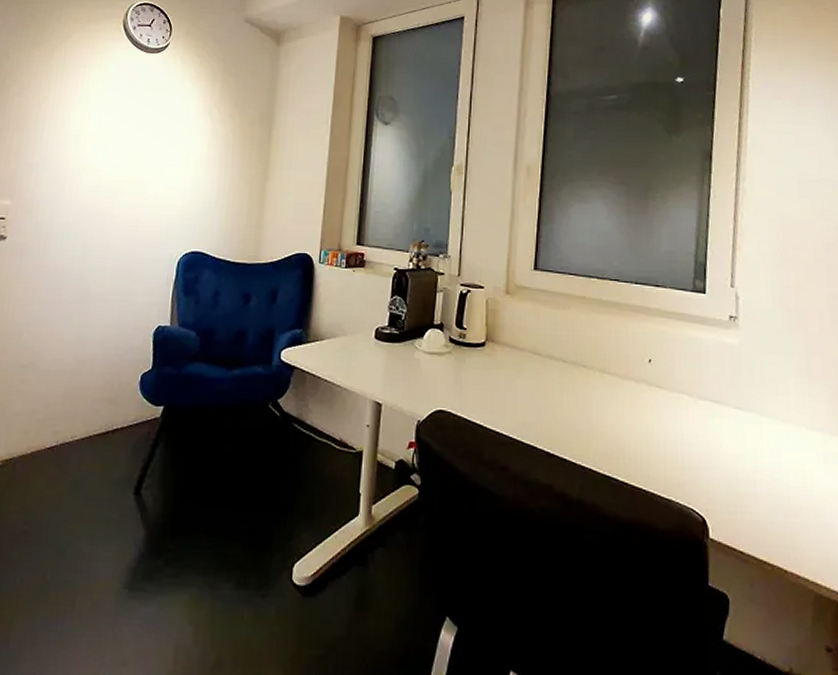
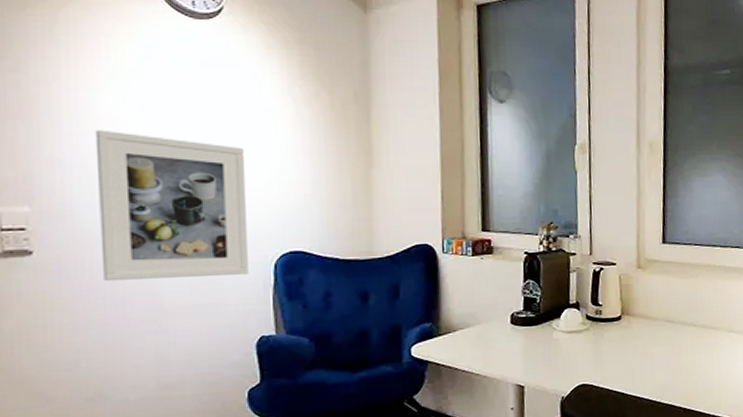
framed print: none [50,141,168,269] -> present [95,129,248,282]

